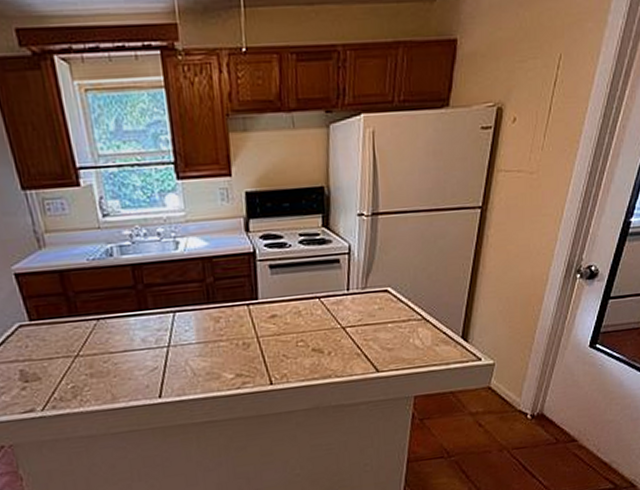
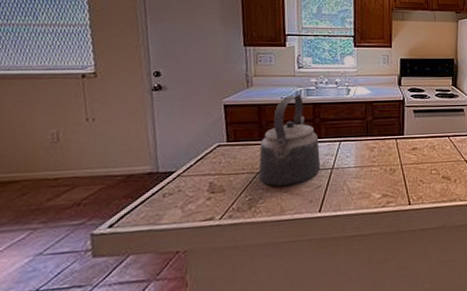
kettle: none [71,253,154,371] -> present [259,94,321,186]

